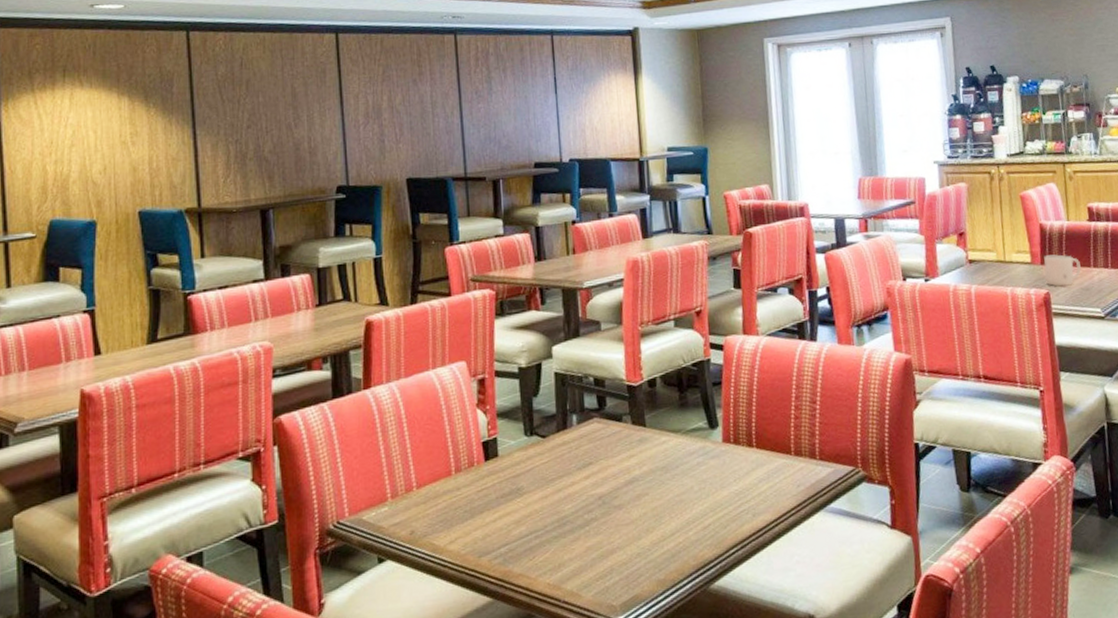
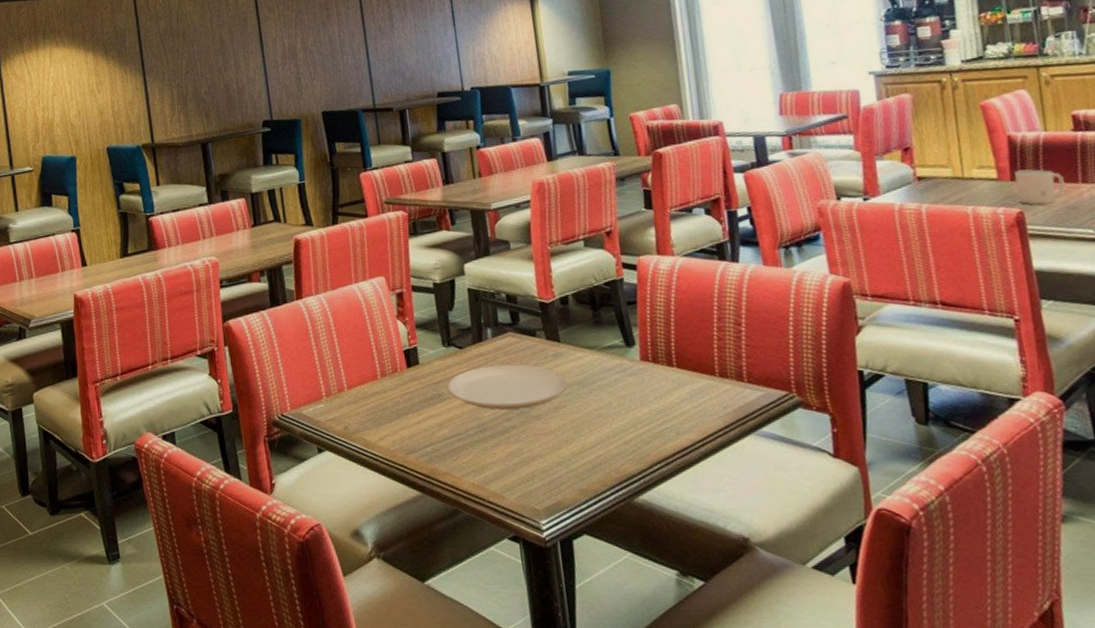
plate: none [527,451,652,502] -> present [447,364,568,410]

